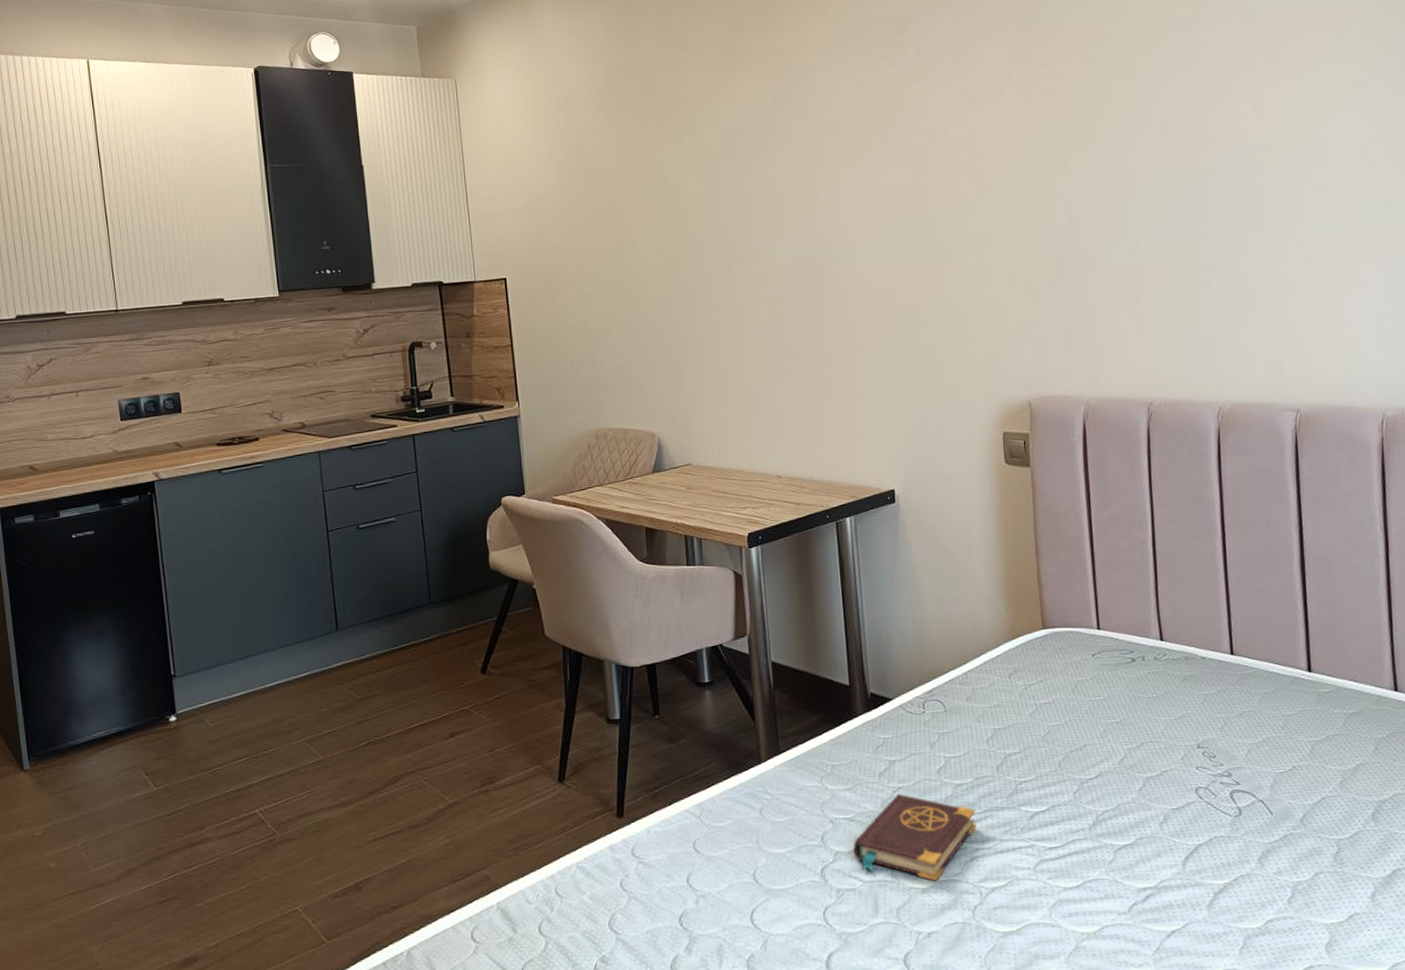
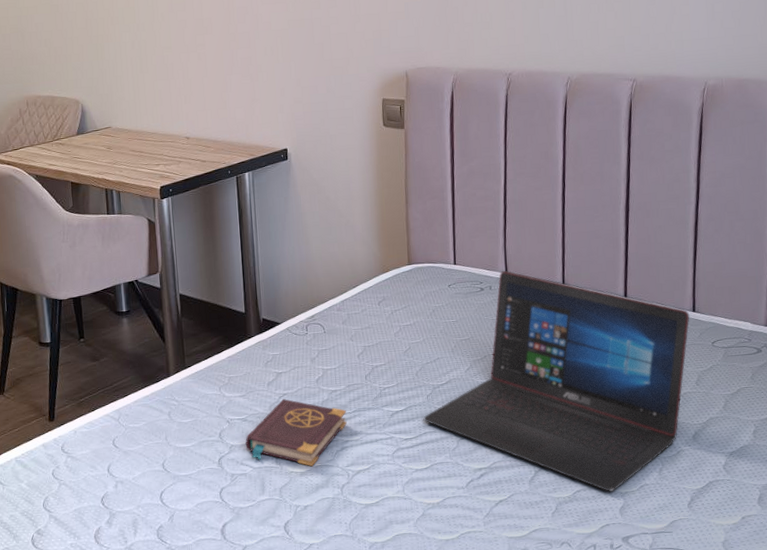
laptop: none [1070,637,1392,923] -> present [423,270,690,492]

